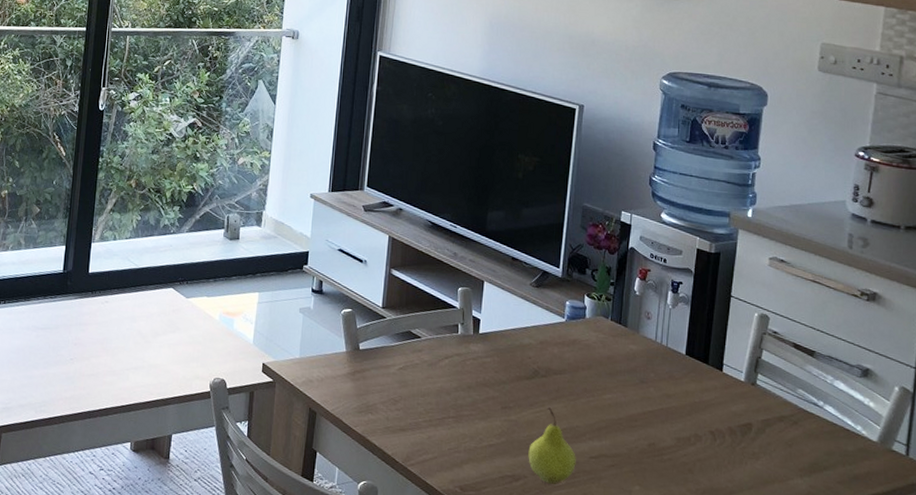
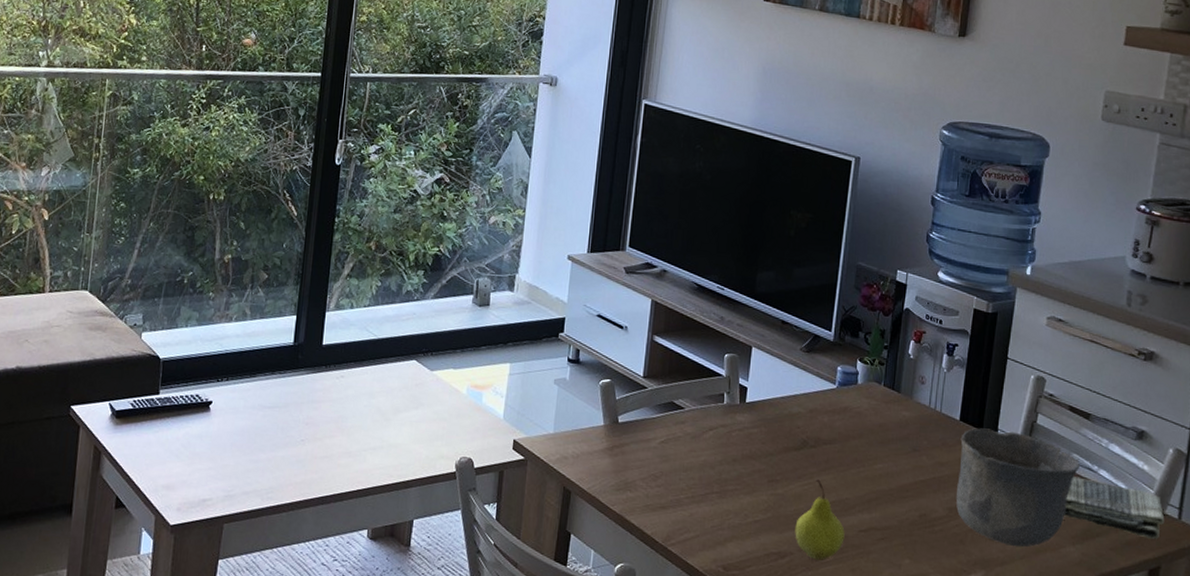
cup: none [683,362,806,478] -> present [955,428,1081,548]
dish towel: none [790,411,892,474] -> present [1063,476,1165,539]

